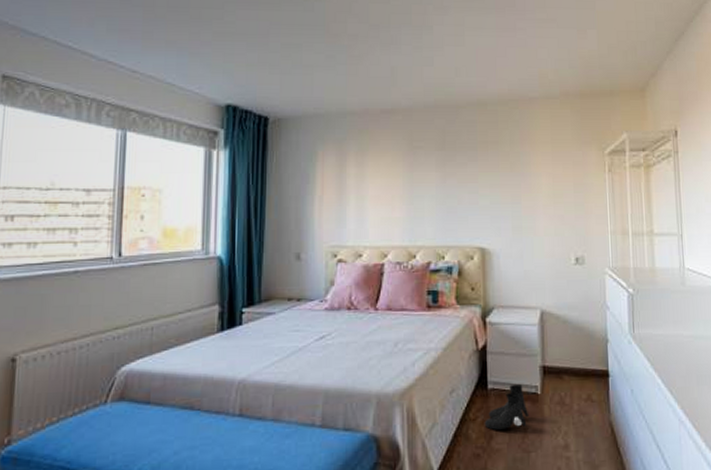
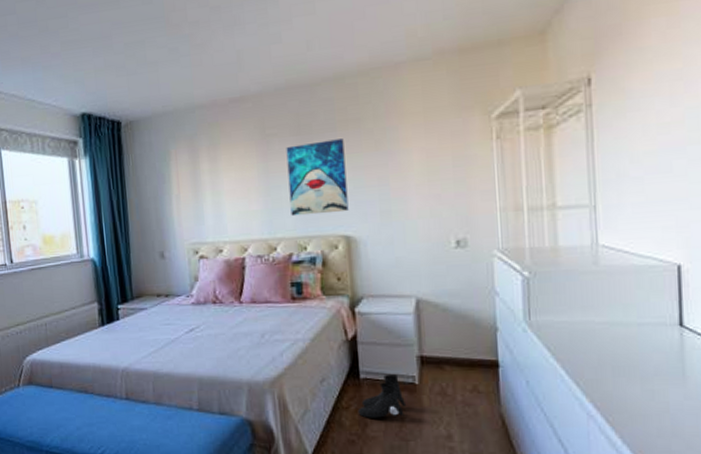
wall art: none [431,158,485,226] -> present [286,138,349,217]

